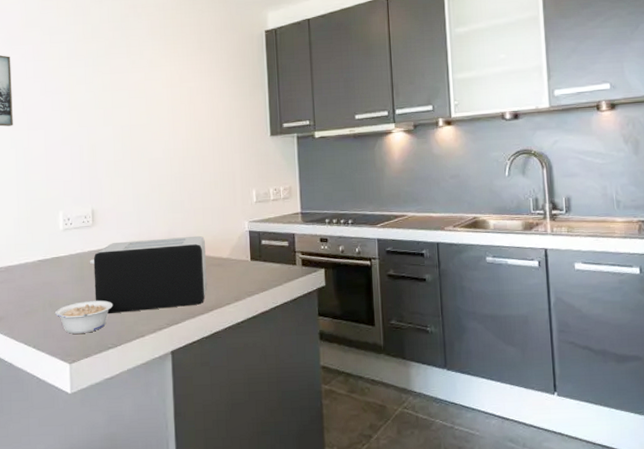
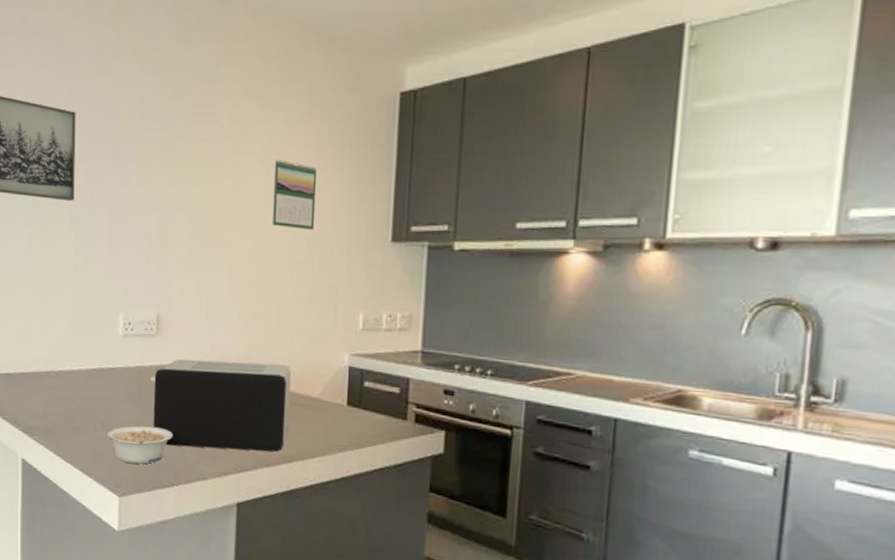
calendar: none [177,83,213,133] -> present [271,160,317,230]

